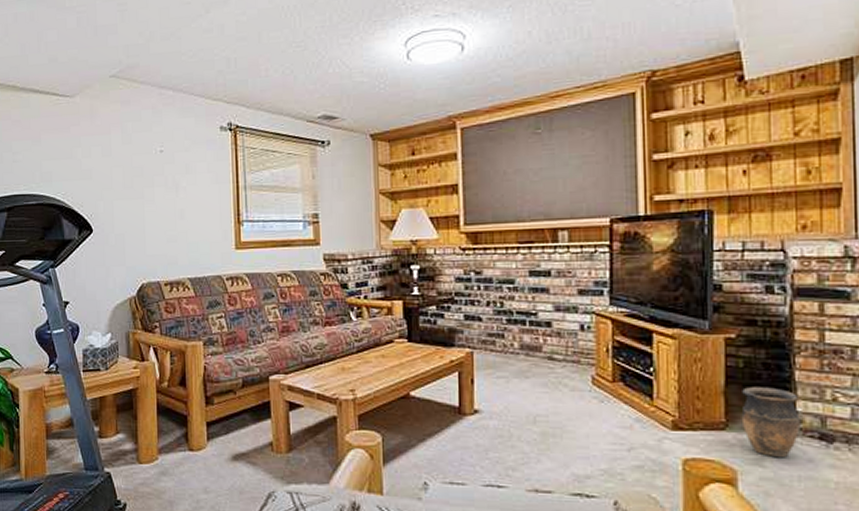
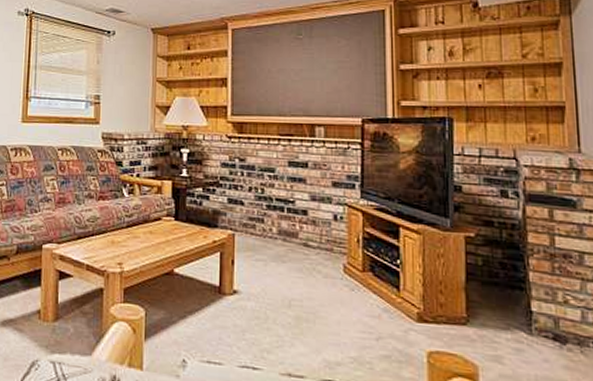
vase: present [741,387,801,458] -> none [481,284,536,356]

